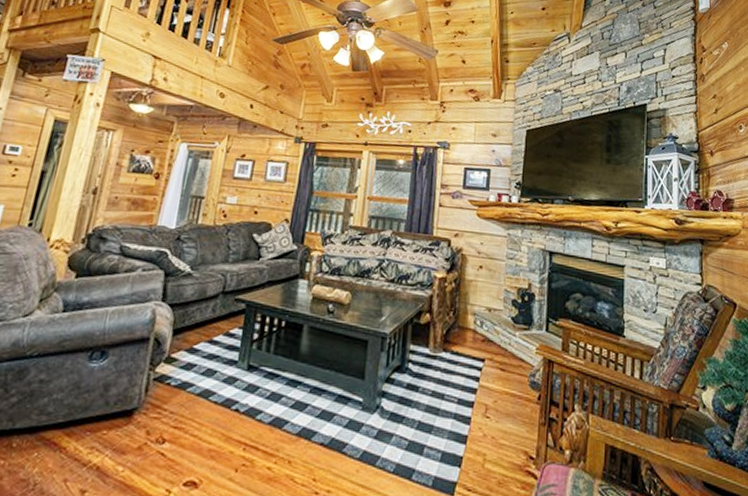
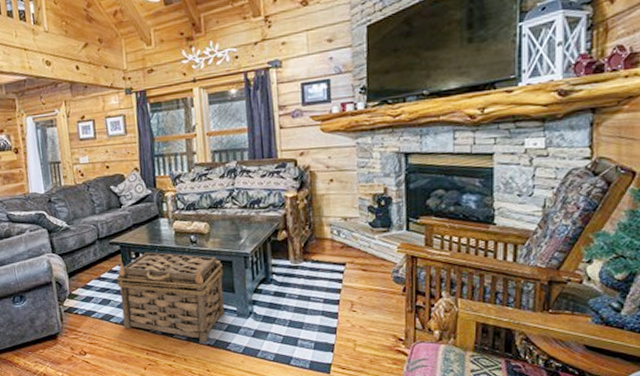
basket: none [224,316,357,440] -> present [116,252,225,342]

